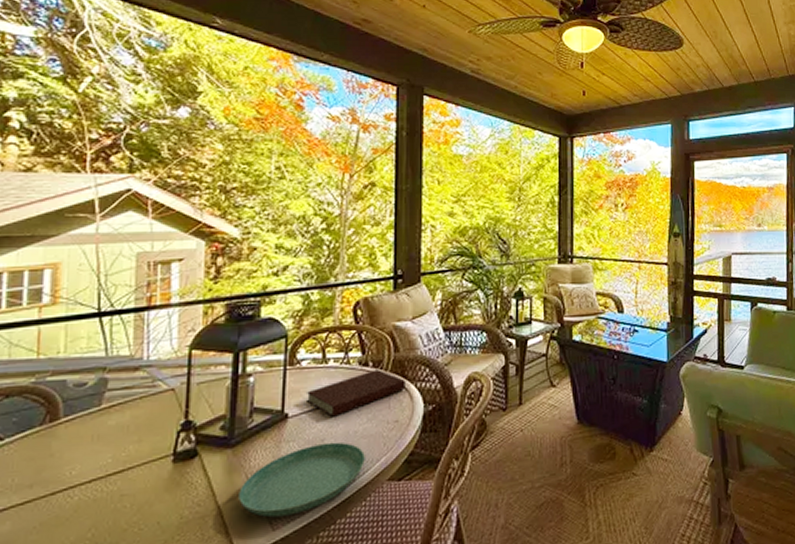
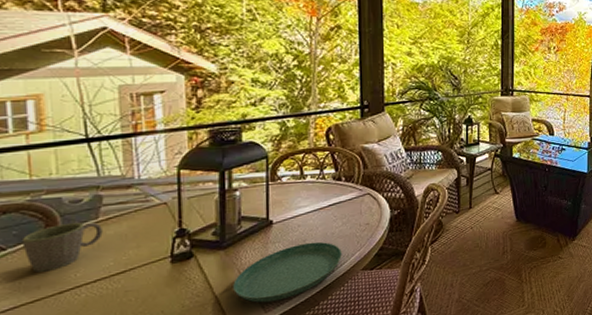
mug: none [20,410,104,468] -> present [21,223,103,273]
notebook: present [307,370,405,417] -> none [288,183,374,222]

